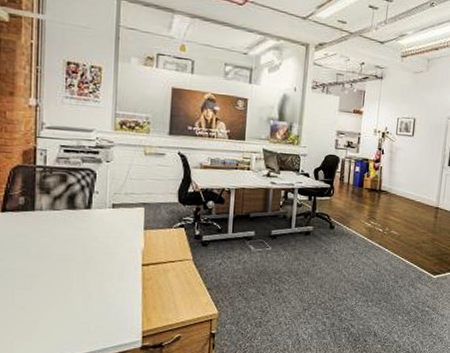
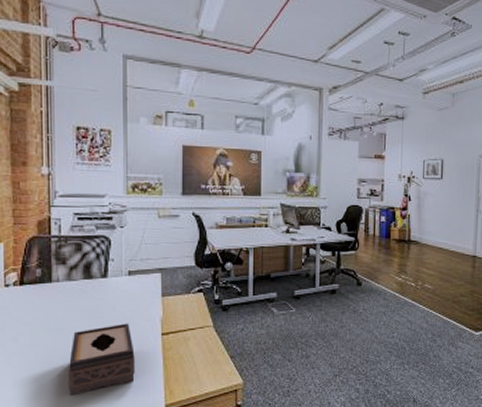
tissue box: none [47,253,115,320] -> present [68,323,135,396]

